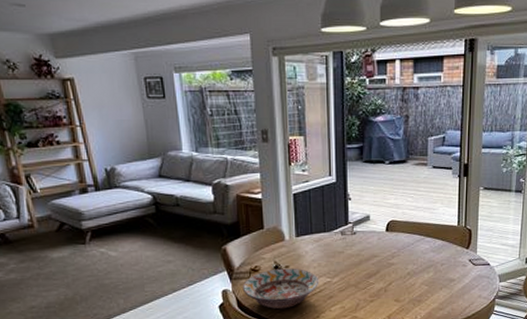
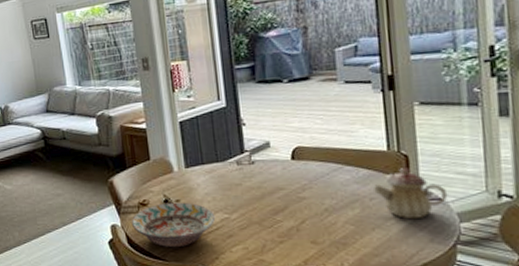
teapot: none [445,240,494,281] -> present [374,168,448,220]

